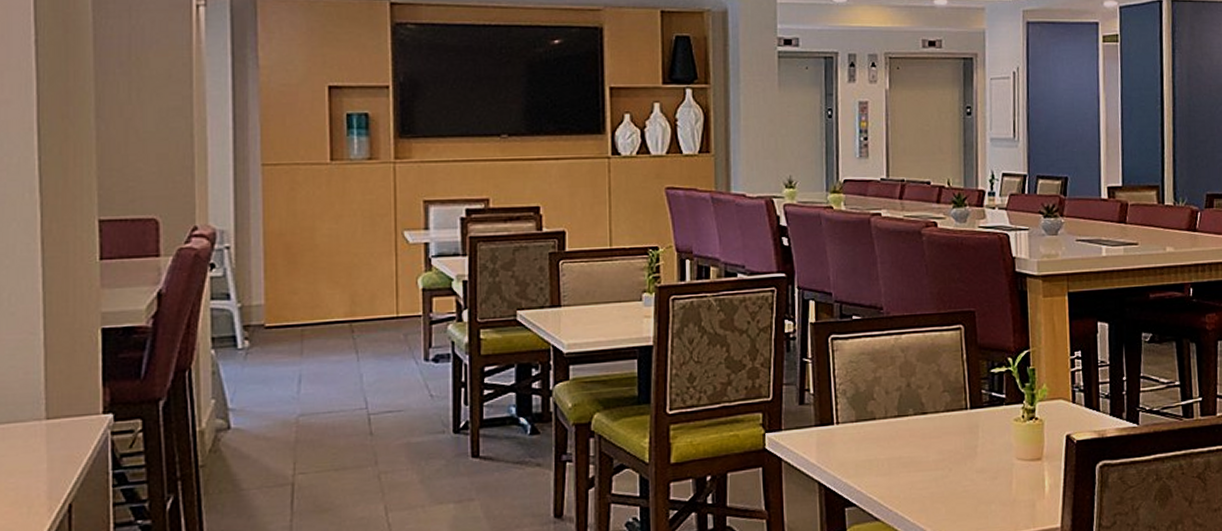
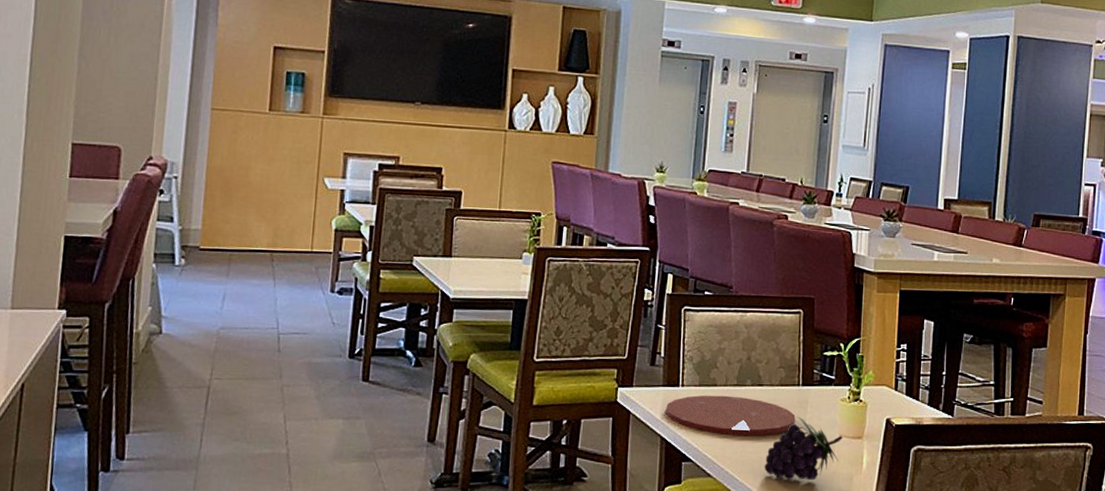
plate: none [821,428,967,473] -> present [665,395,796,436]
fruit: none [936,443,1021,514] -> present [764,416,843,481]

